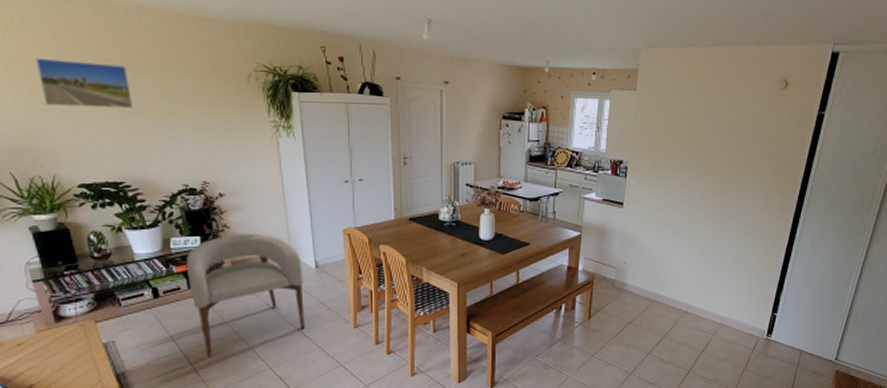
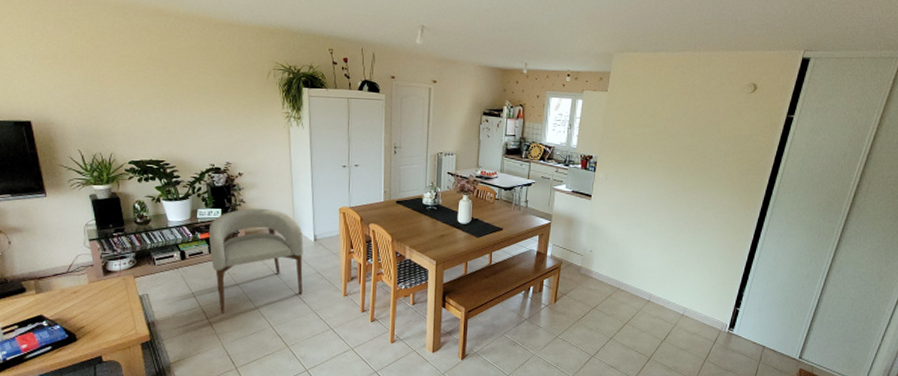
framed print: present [35,57,134,108] -> none [104,56,176,99]

